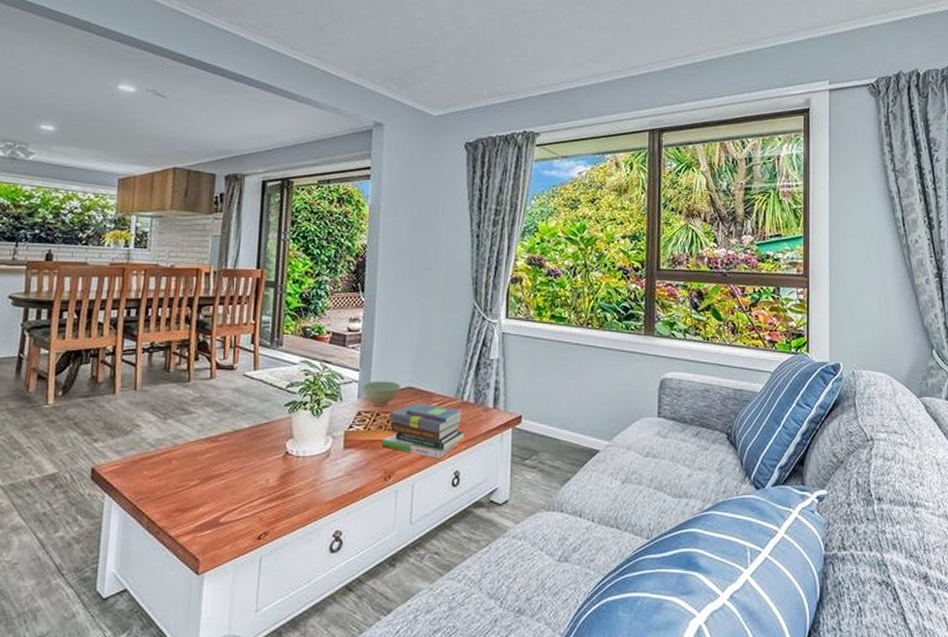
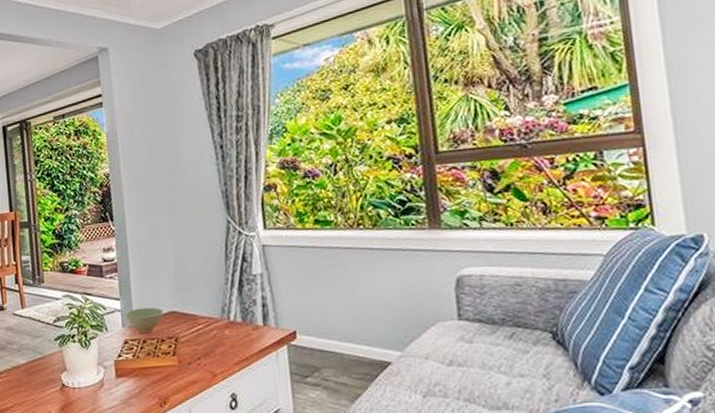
books: present [382,403,465,459] -> none [153,326,237,382]

